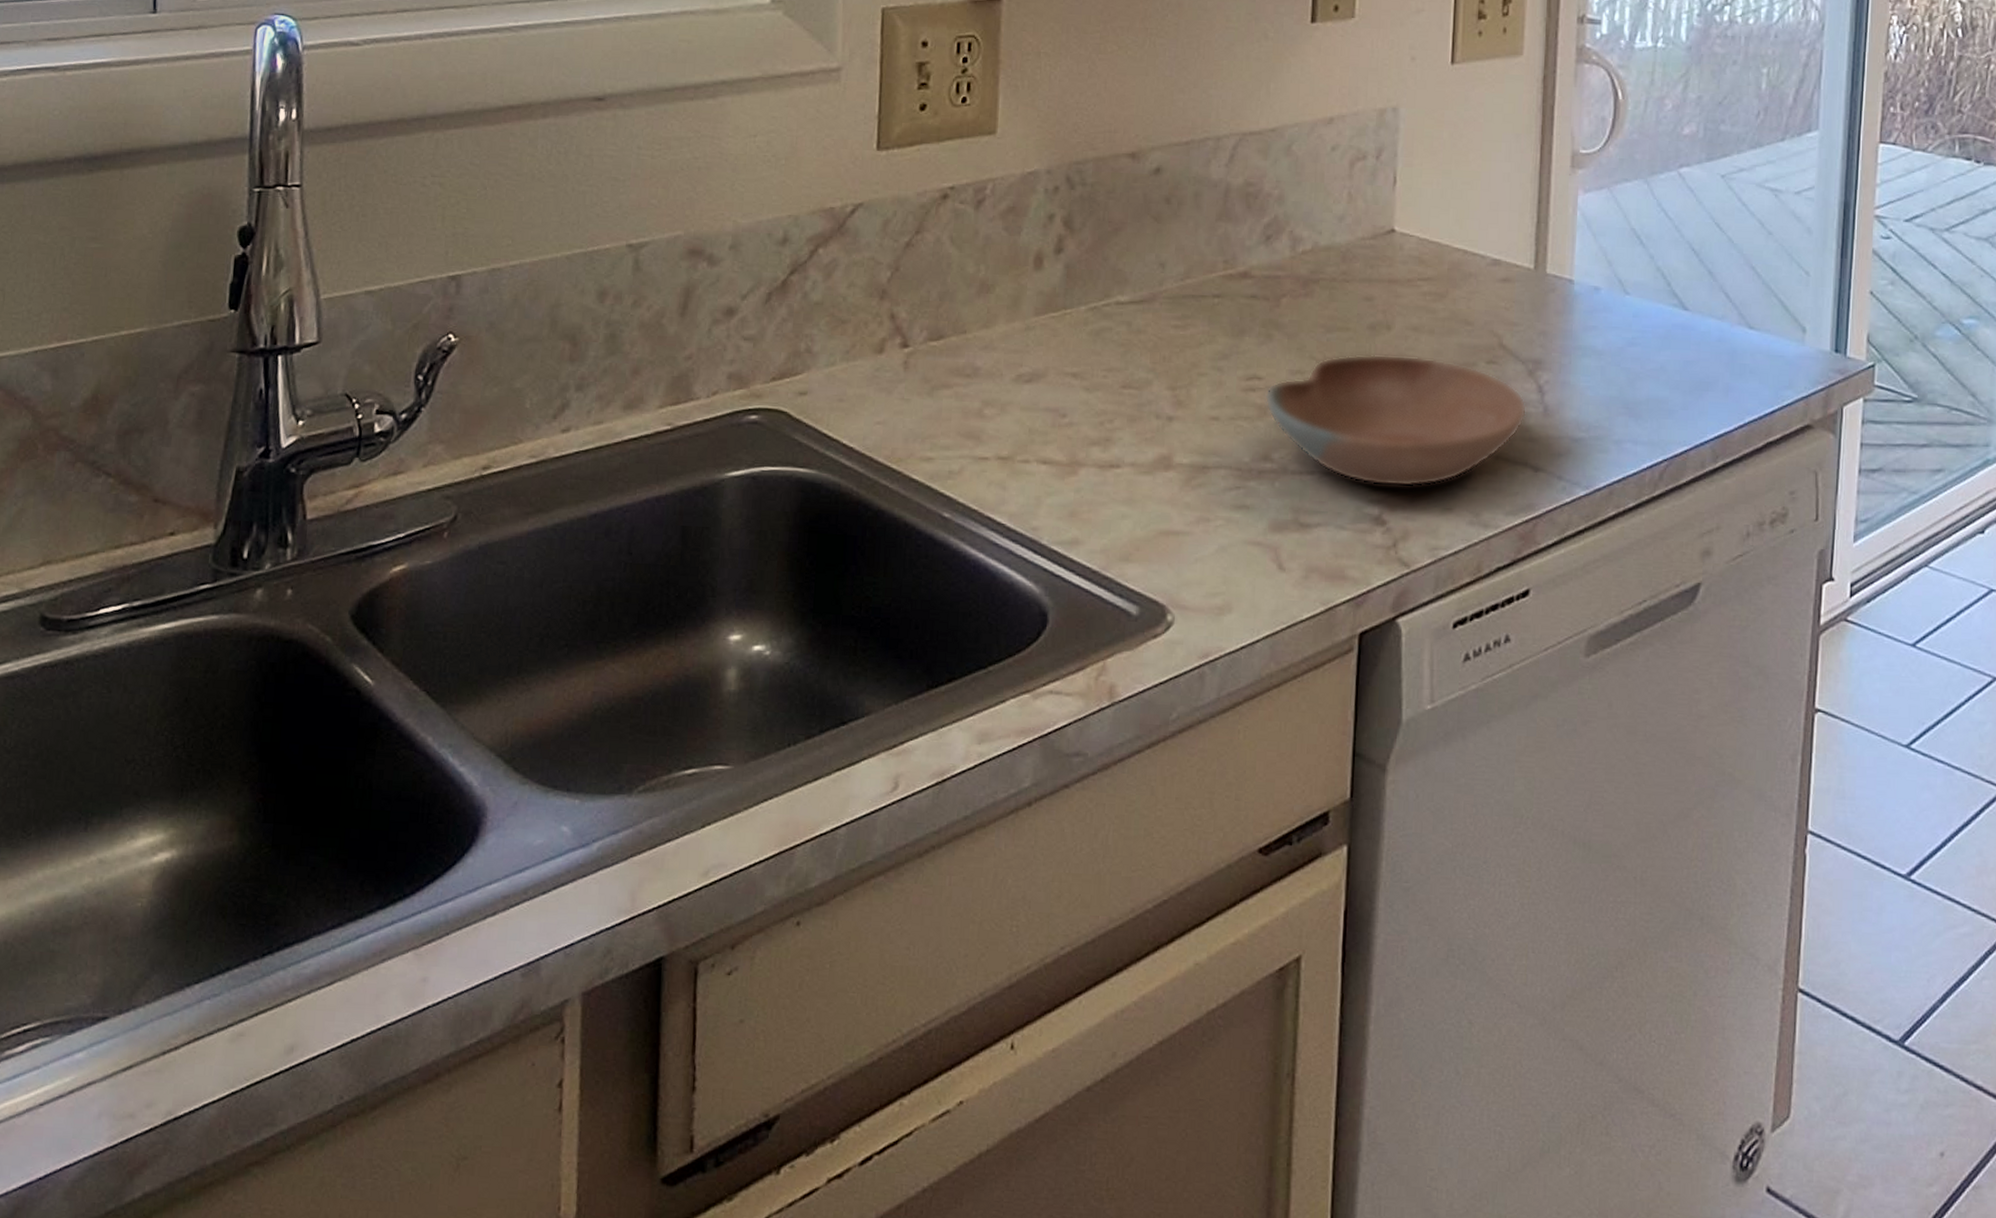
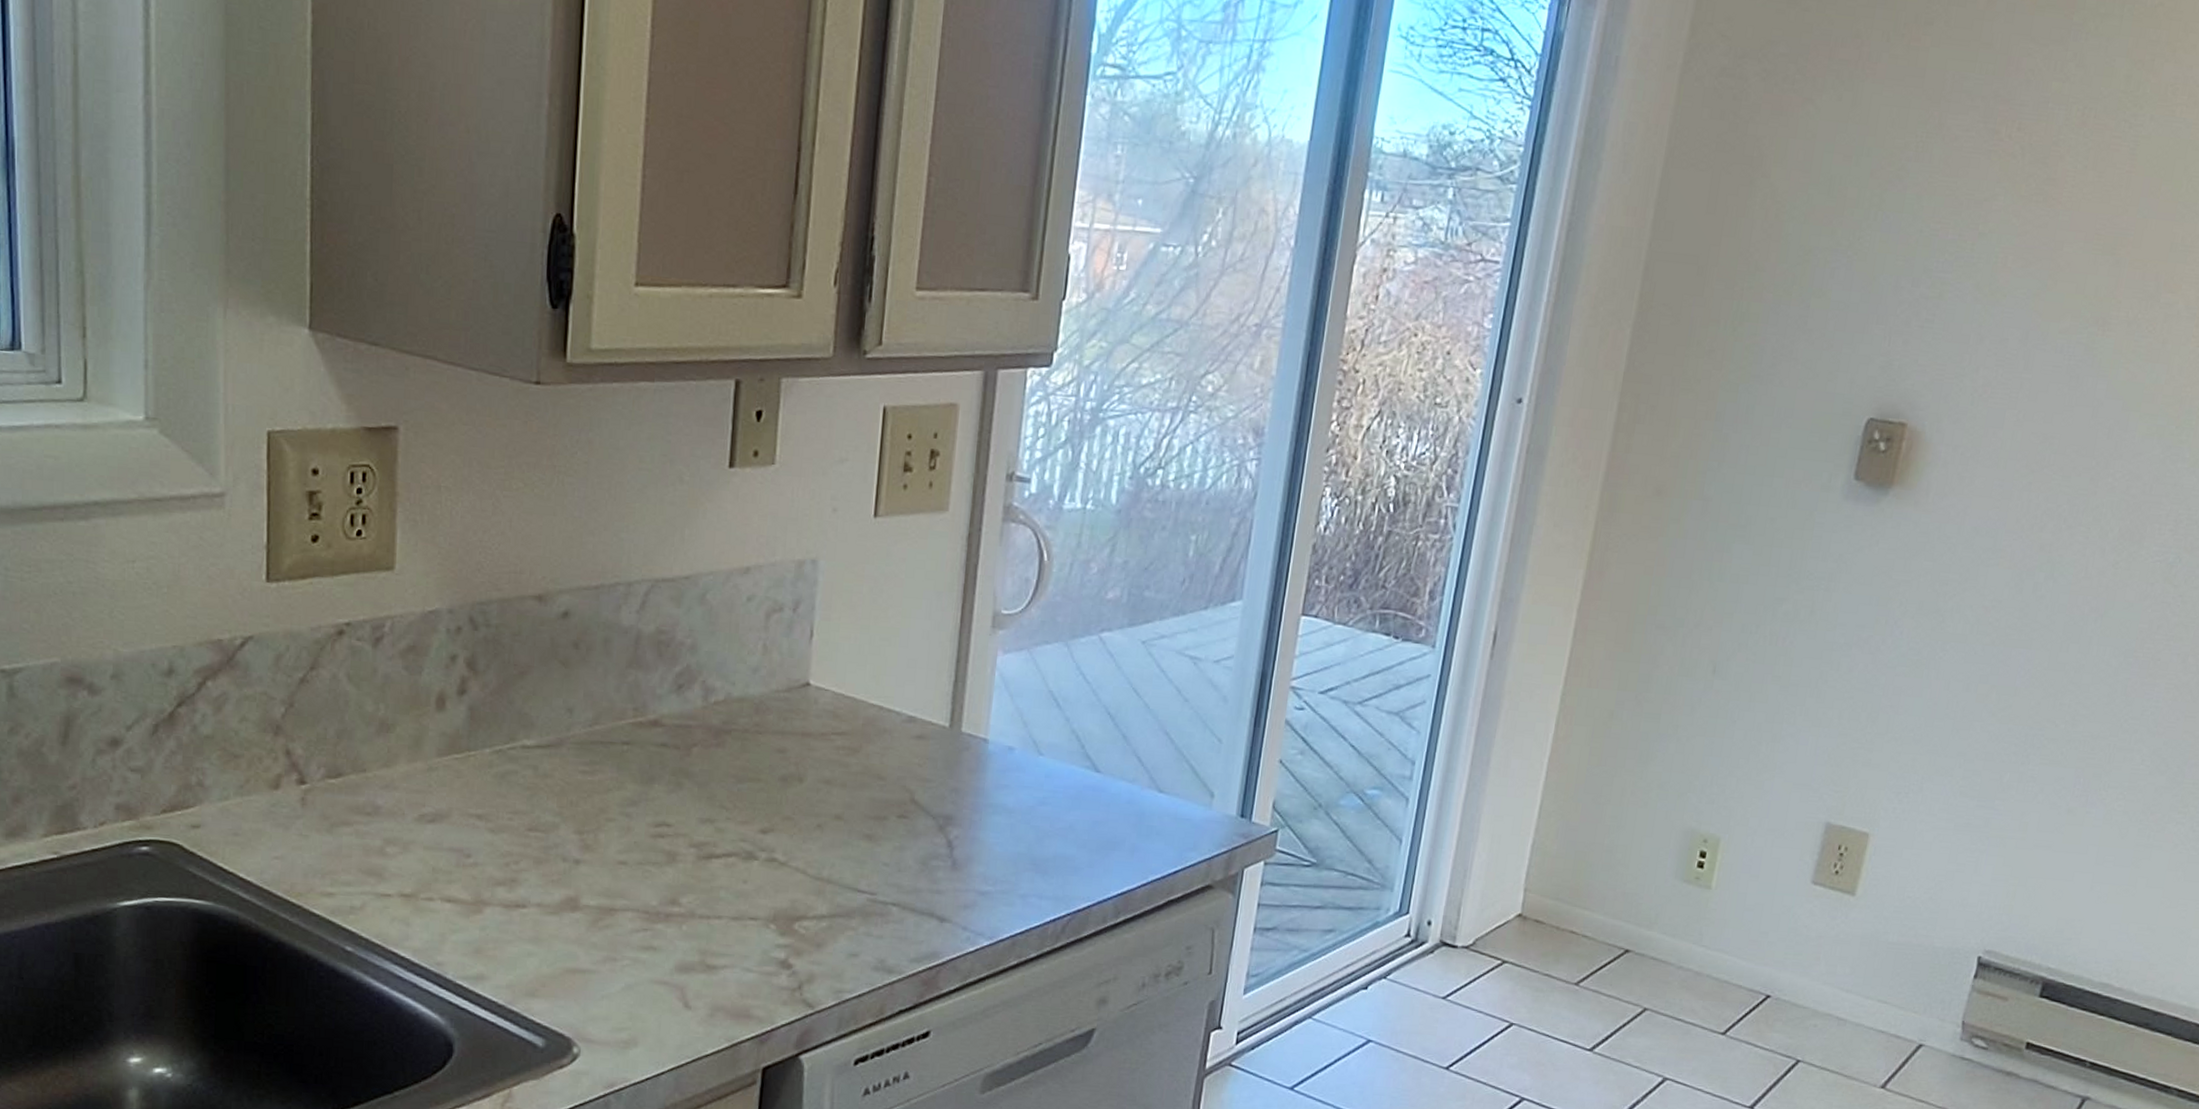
bowl: present [1265,354,1528,487] -> none [673,805,936,934]

